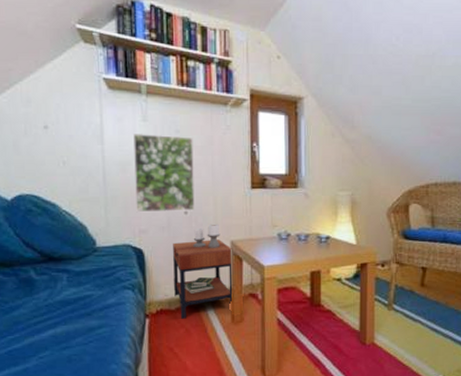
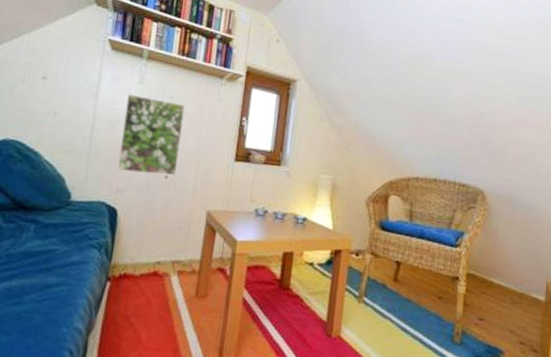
side table: present [173,224,232,319] -> none [141,191,207,287]

